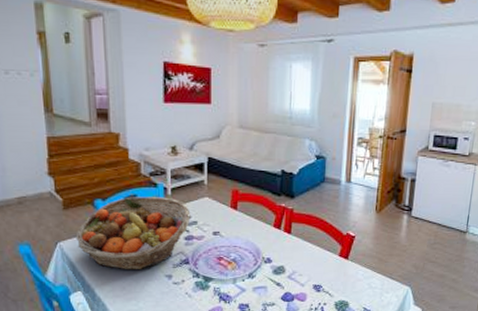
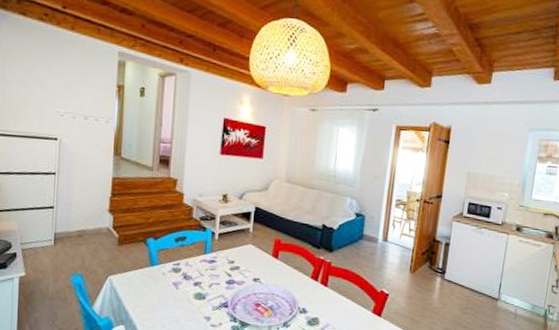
fruit basket: present [75,197,191,270] -> none [125,238,234,309]

